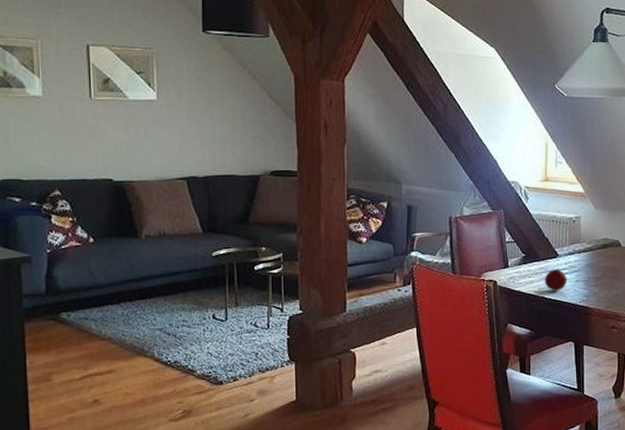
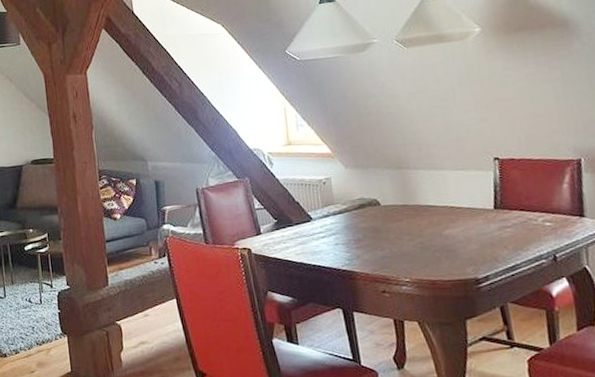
apple: present [544,269,567,291] -> none [300,233,326,256]

